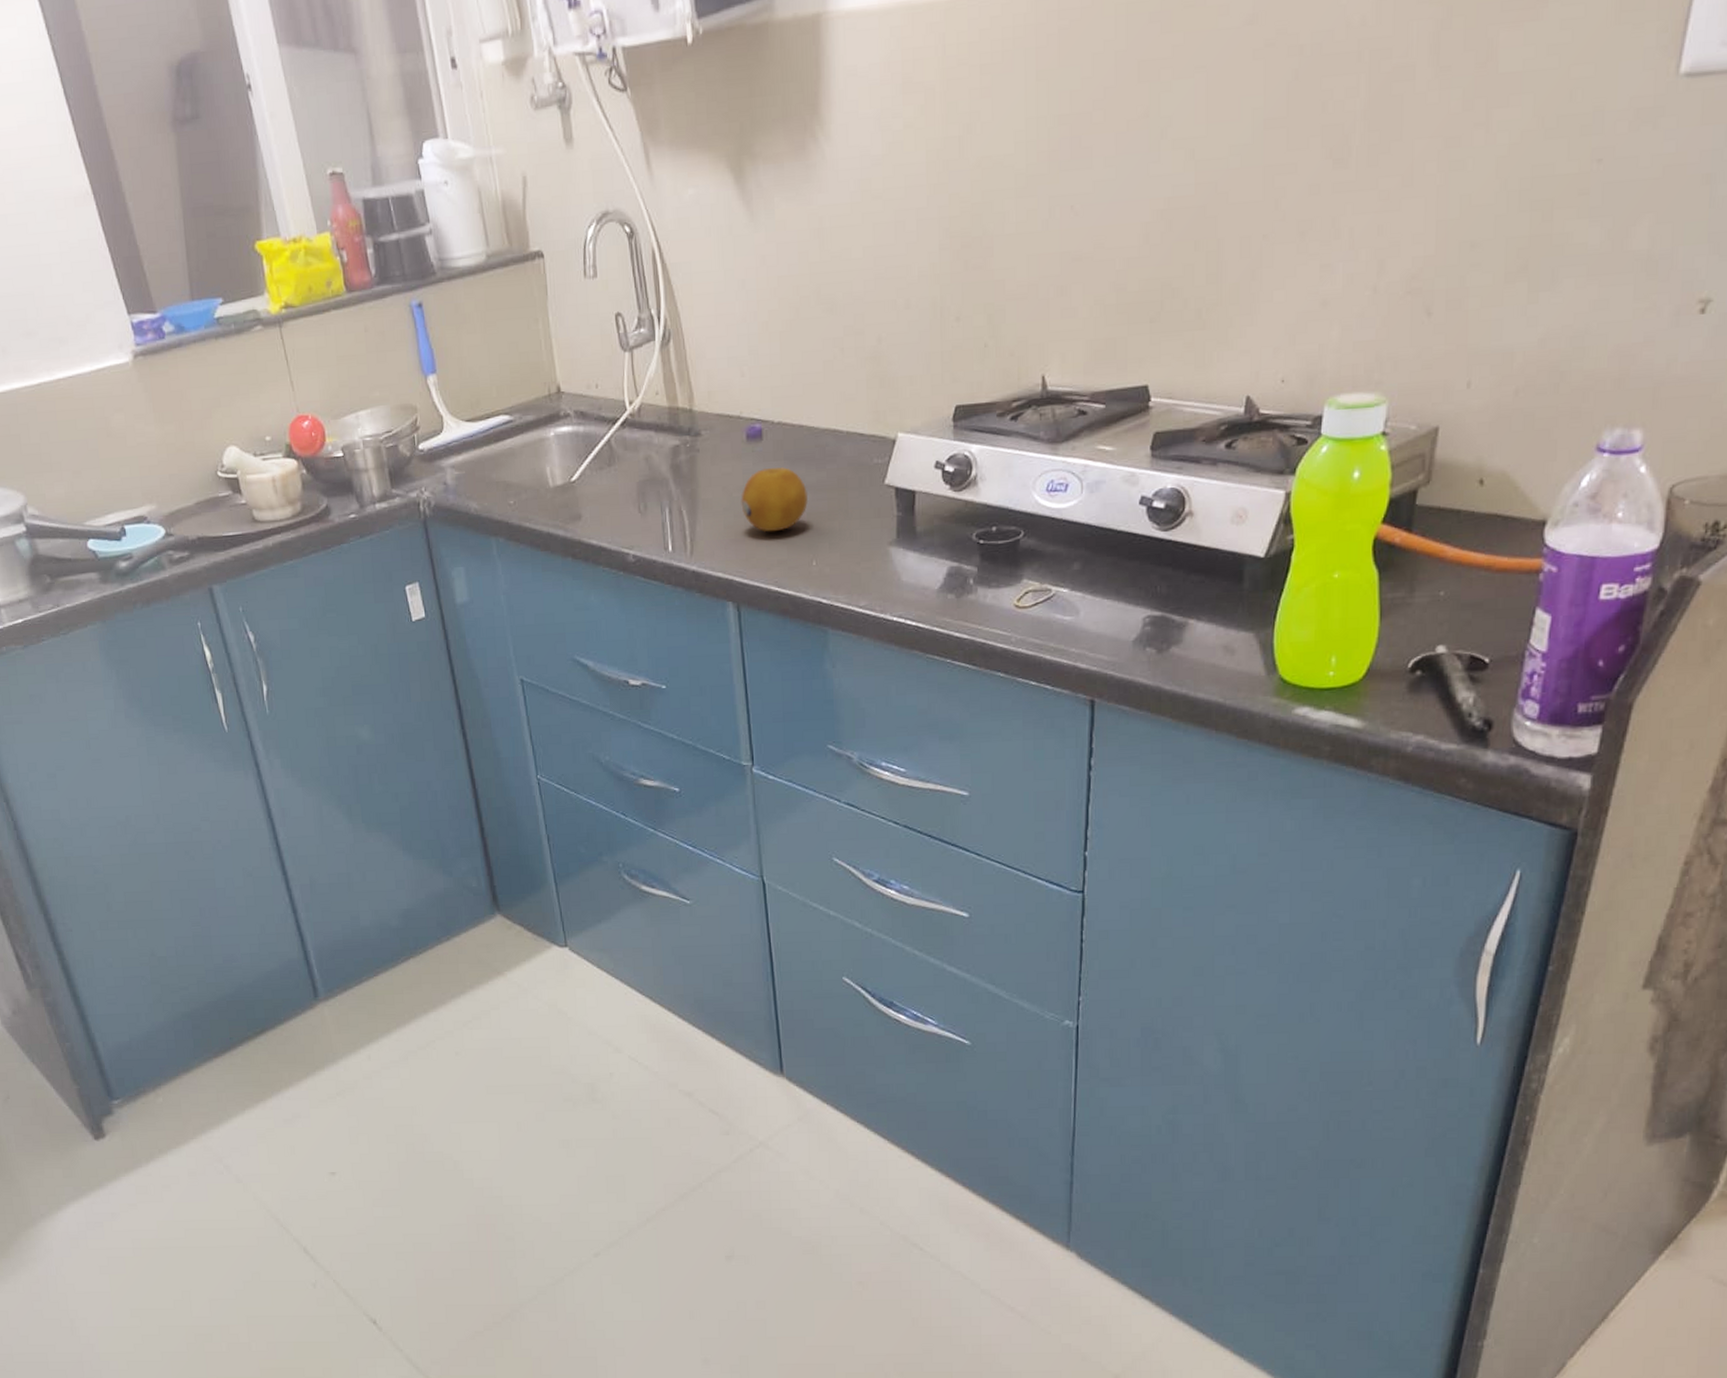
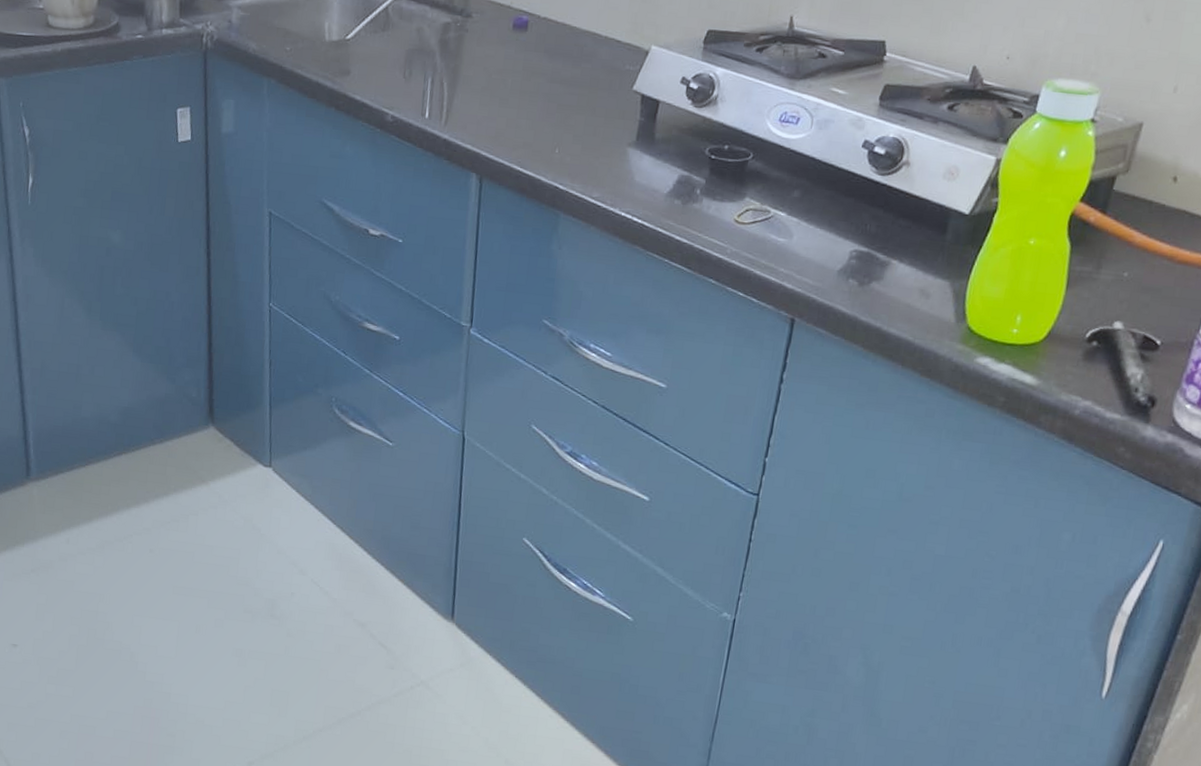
fruit: present [741,467,808,532] -> none [498,57,561,117]

